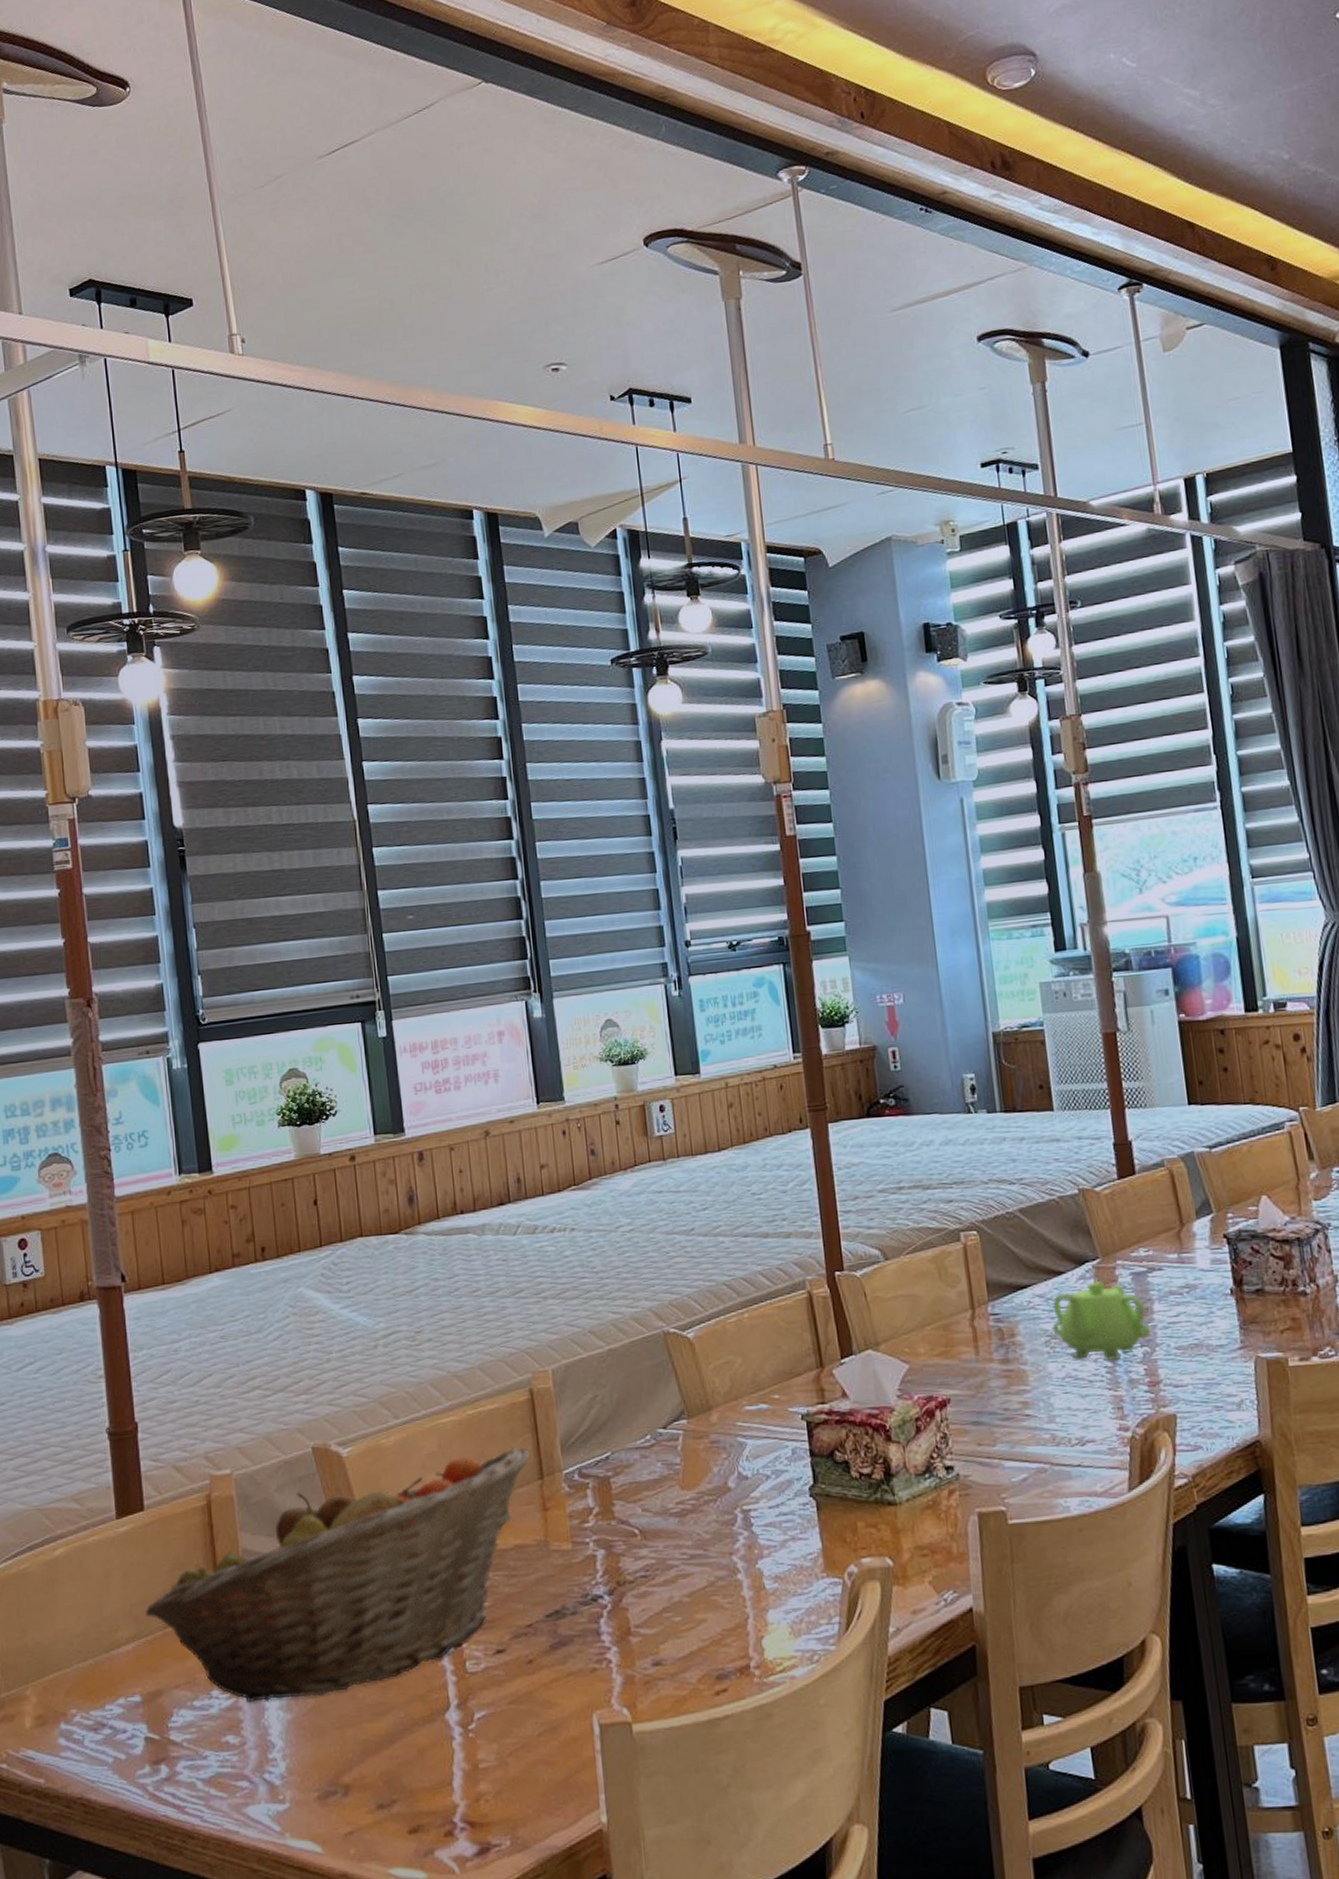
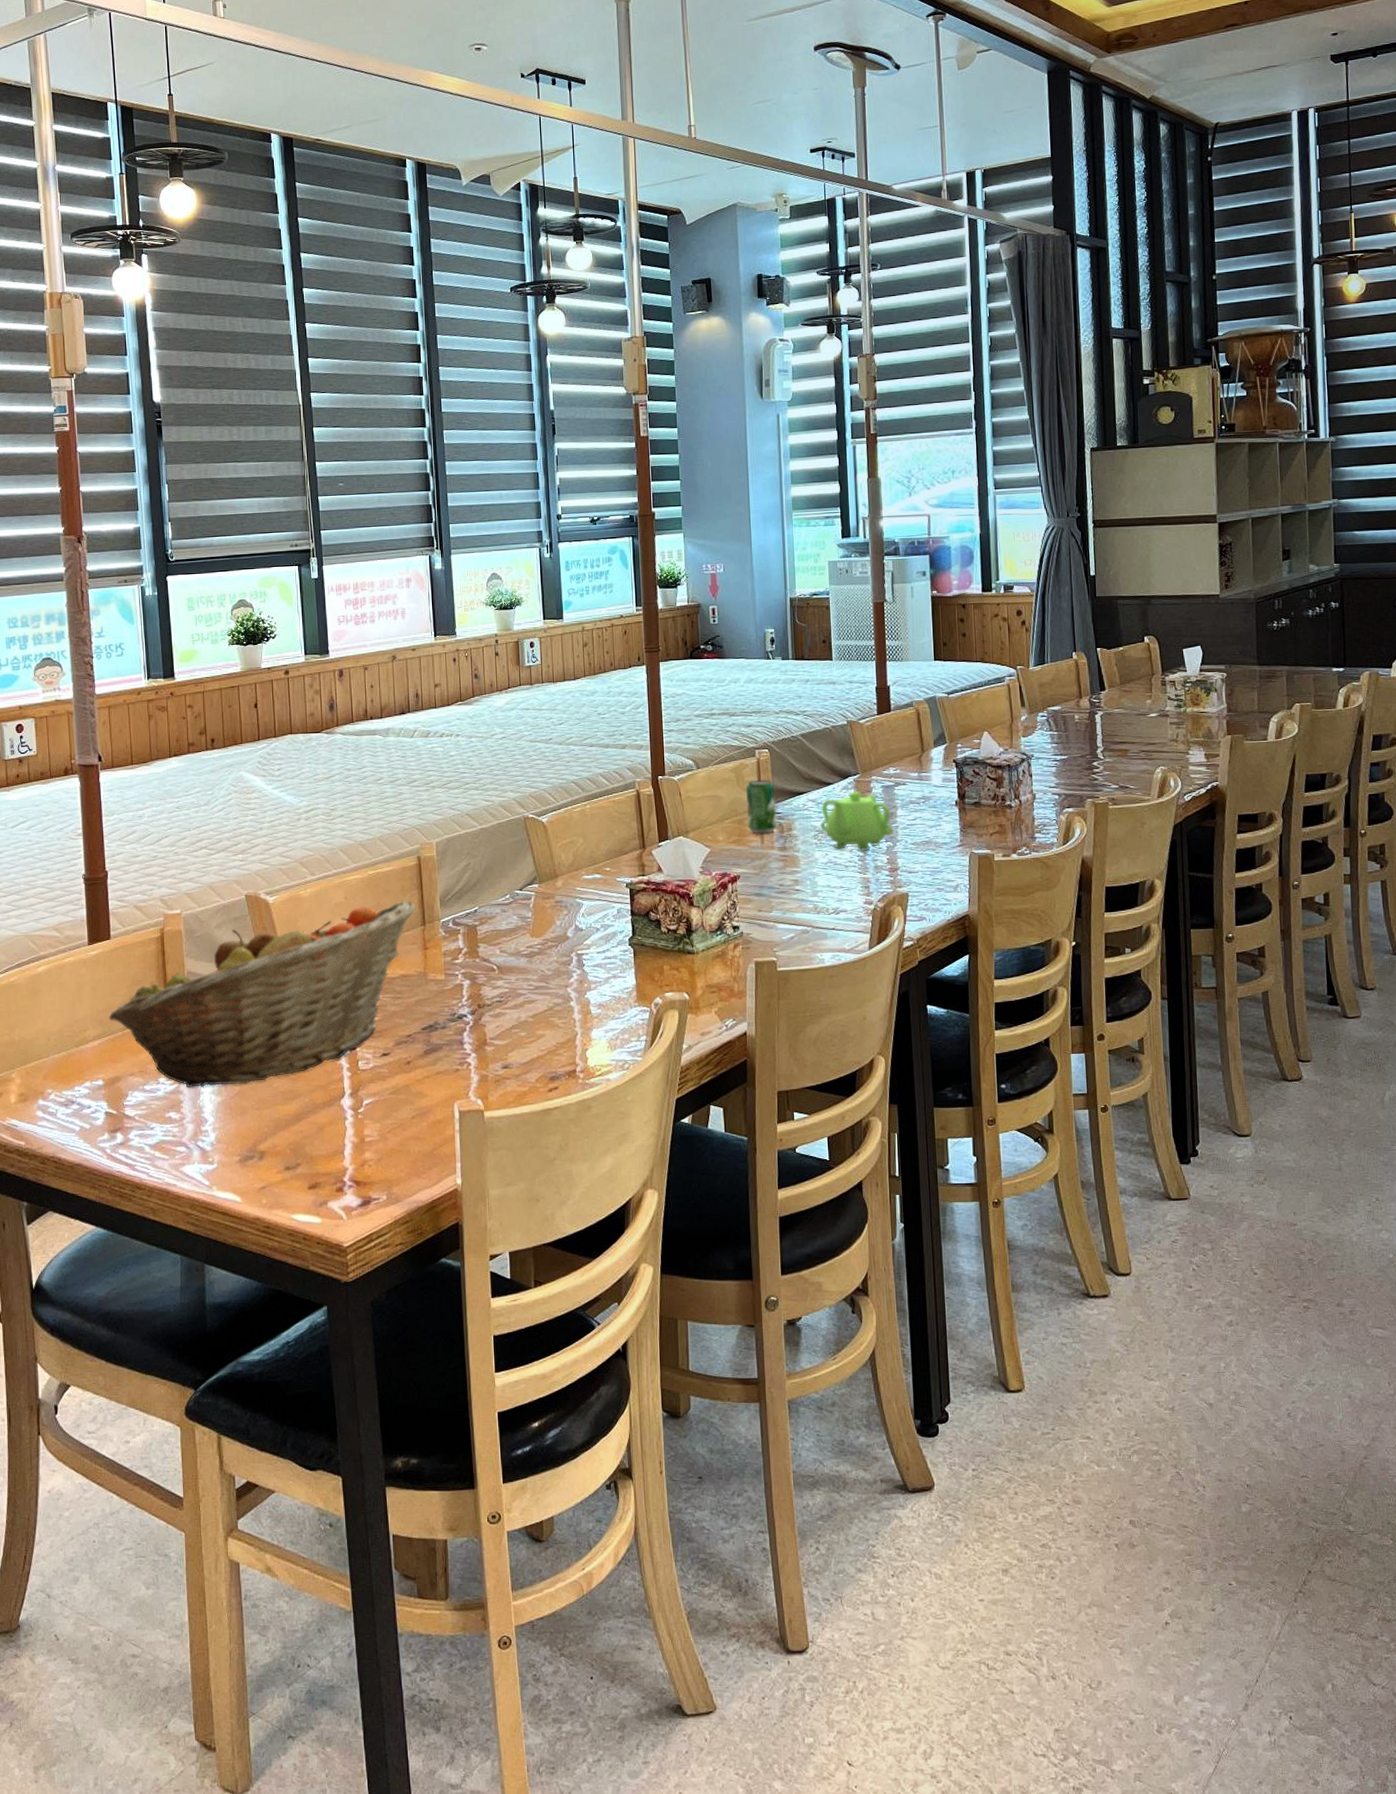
beverage can: none [951,1271,995,1343] -> present [746,779,778,834]

